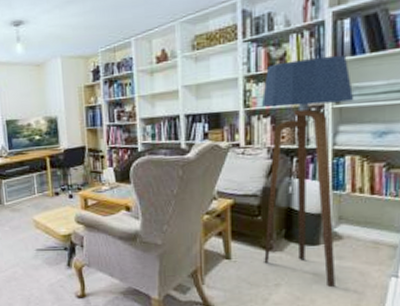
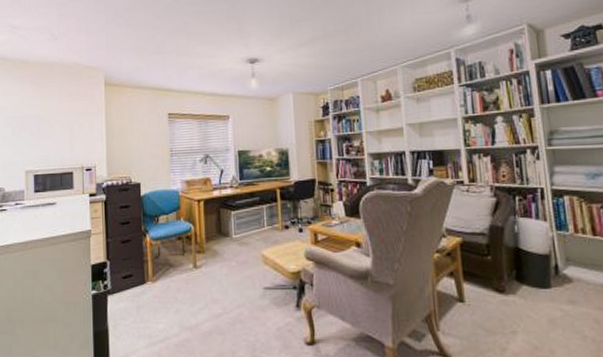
floor lamp: present [262,54,354,287] -> none [481,101,572,335]

